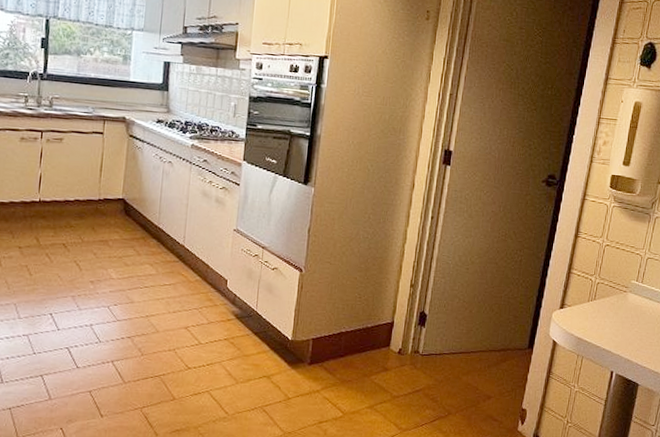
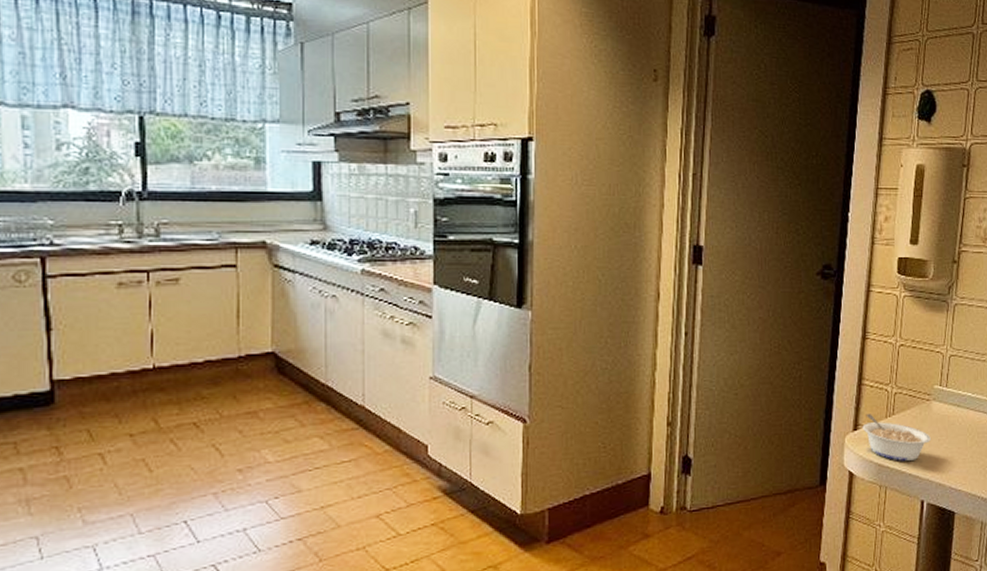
legume: none [567,297,624,338] -> present [862,414,931,461]

